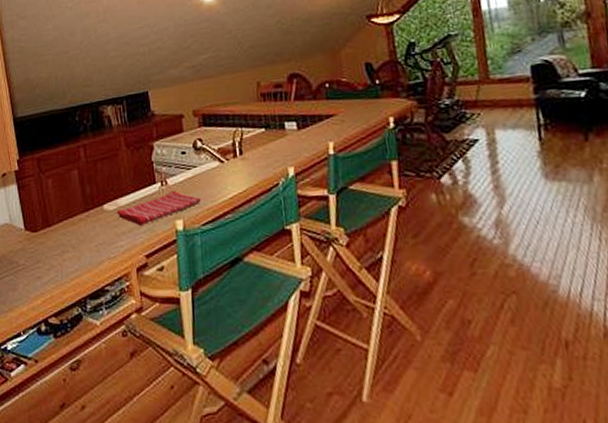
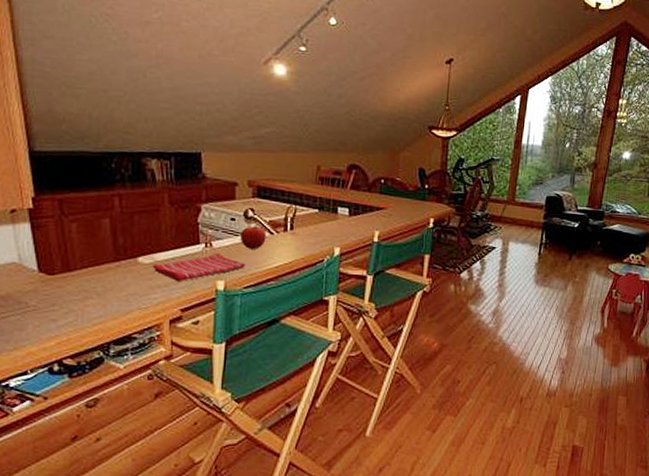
fruit: none [192,155,218,182] -> present [240,225,267,249]

